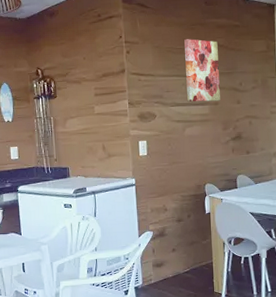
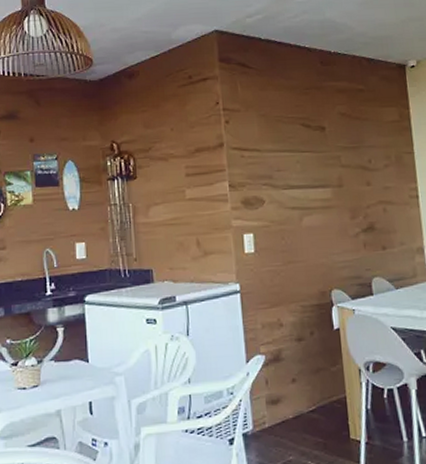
wall art: present [184,39,220,102] -> none [297,105,345,184]

